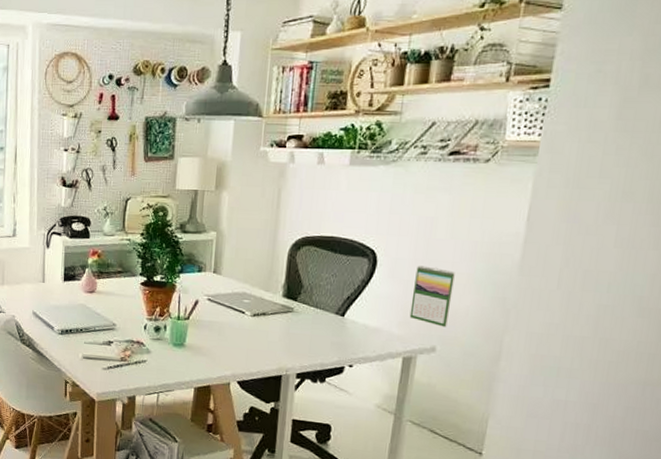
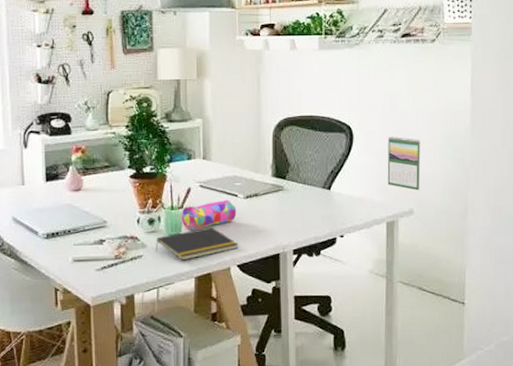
notepad: none [159,340,241,371] -> present [155,227,238,261]
pencil case: none [186,315,243,341] -> present [181,199,237,230]

